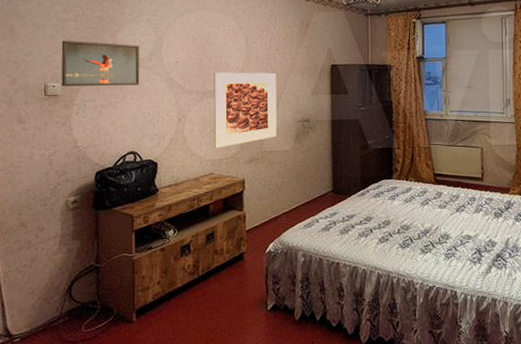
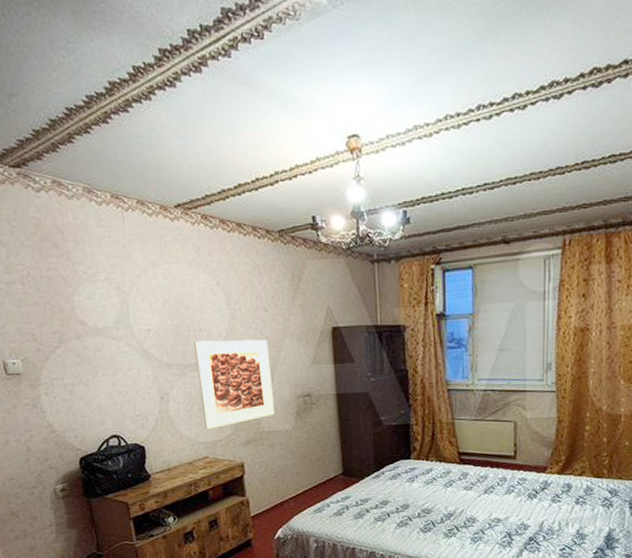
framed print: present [61,40,140,87] -> none [11,307,110,364]

